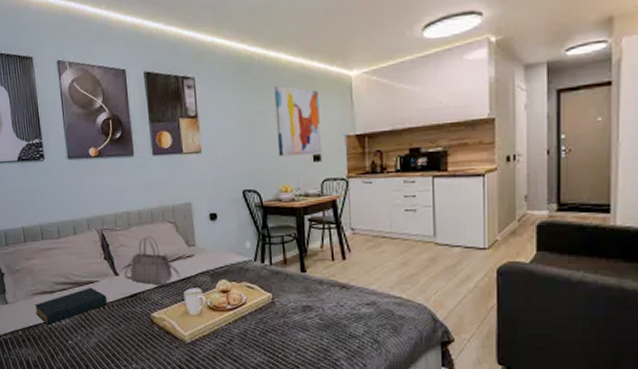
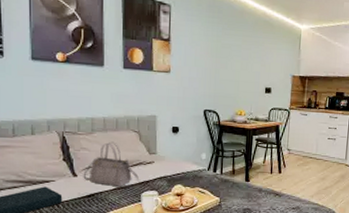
wall art: present [274,85,321,157] -> none [237,25,275,88]

